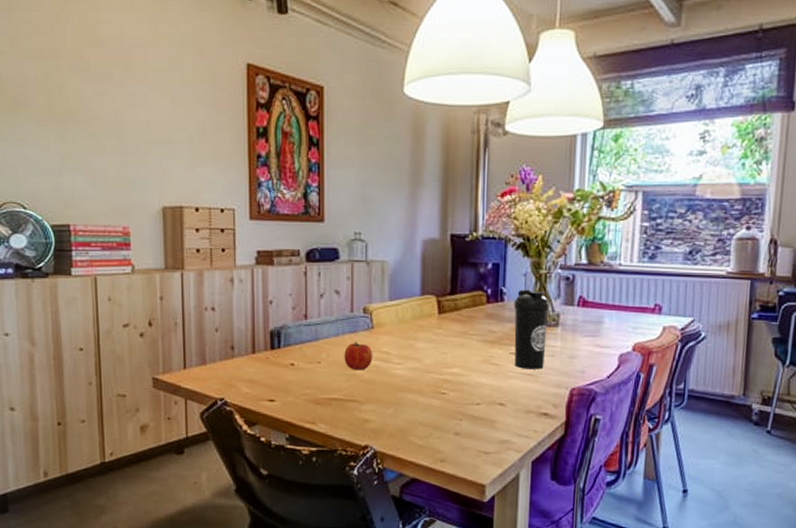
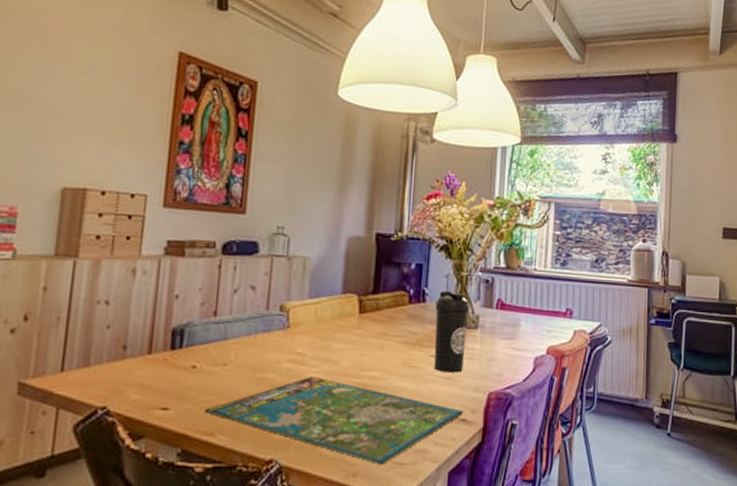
board game: none [305,373,546,453] -> present [204,376,464,465]
fruit: present [344,341,373,371] -> none [254,341,287,374]

